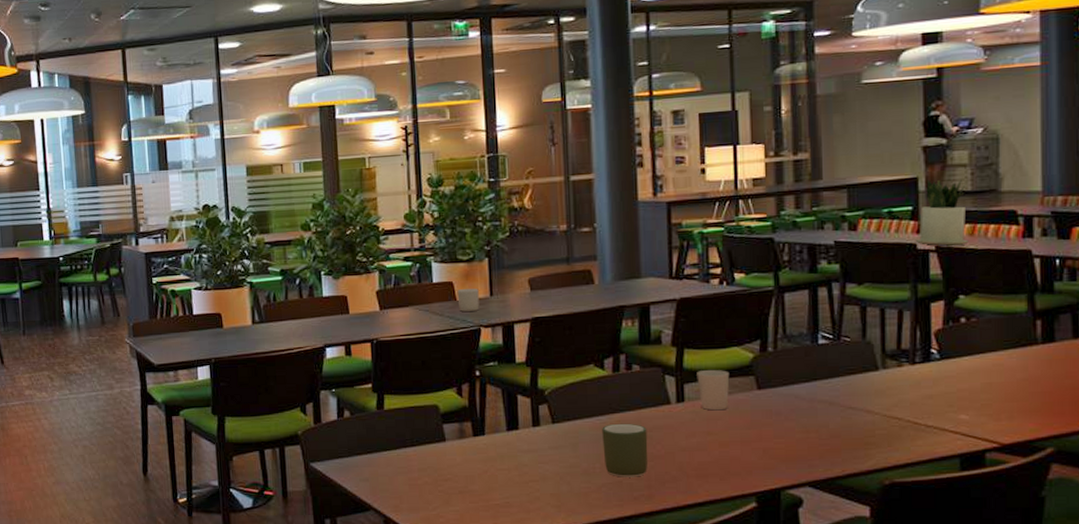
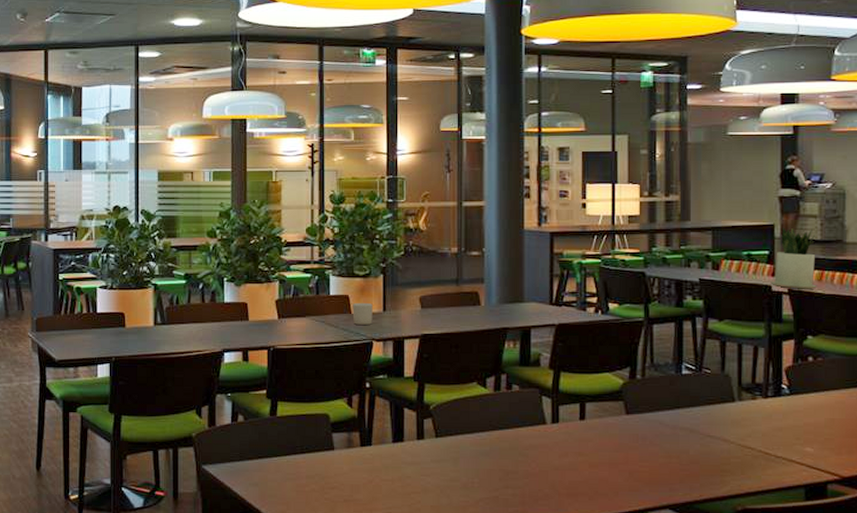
mug: present [602,423,648,477] -> none [482,440,524,493]
cup: present [697,370,730,411] -> none [571,394,601,433]

